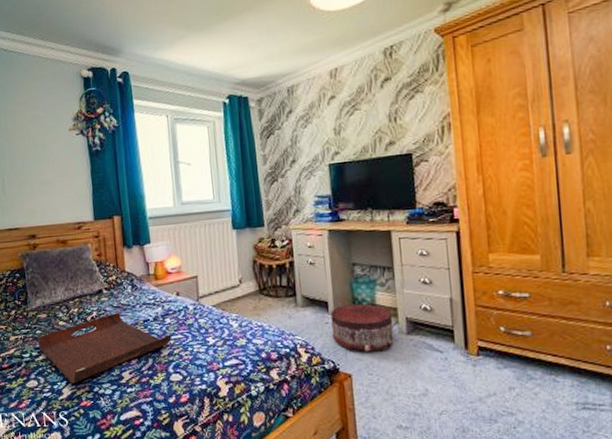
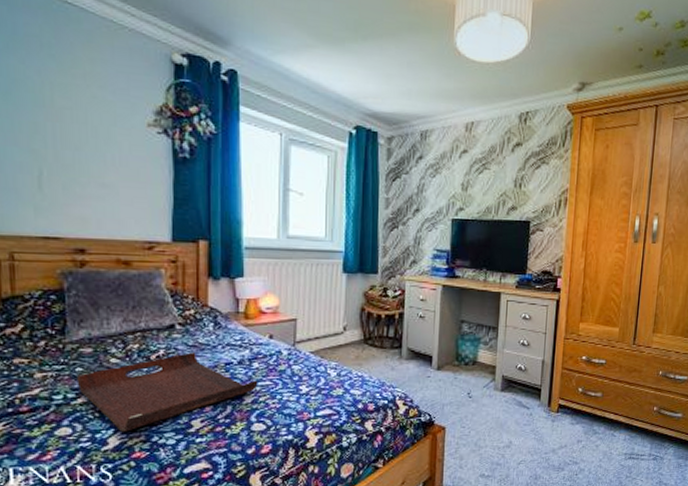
pouf: present [330,304,394,352] -> none [432,360,491,406]

